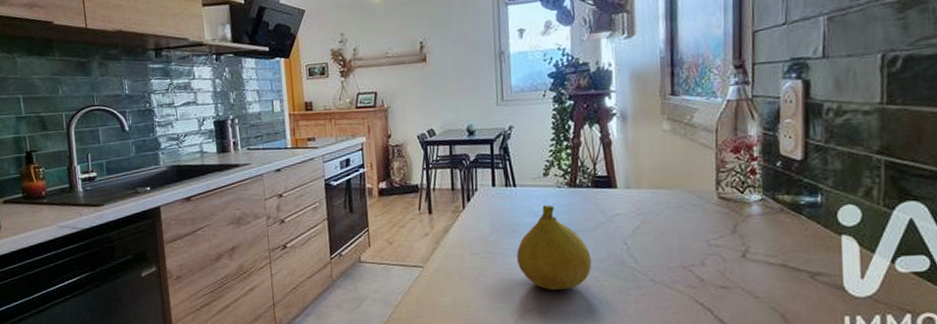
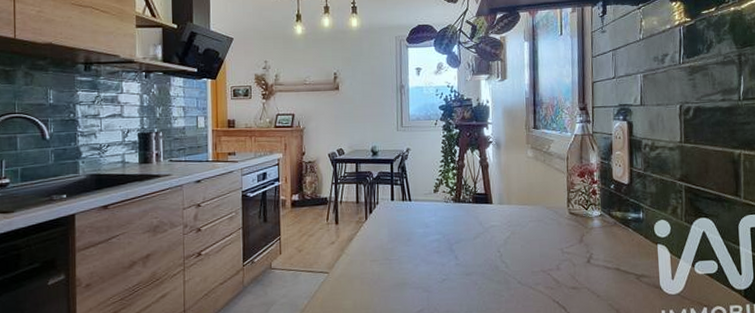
fruit: present [517,205,592,290] -> none [410,217,472,293]

